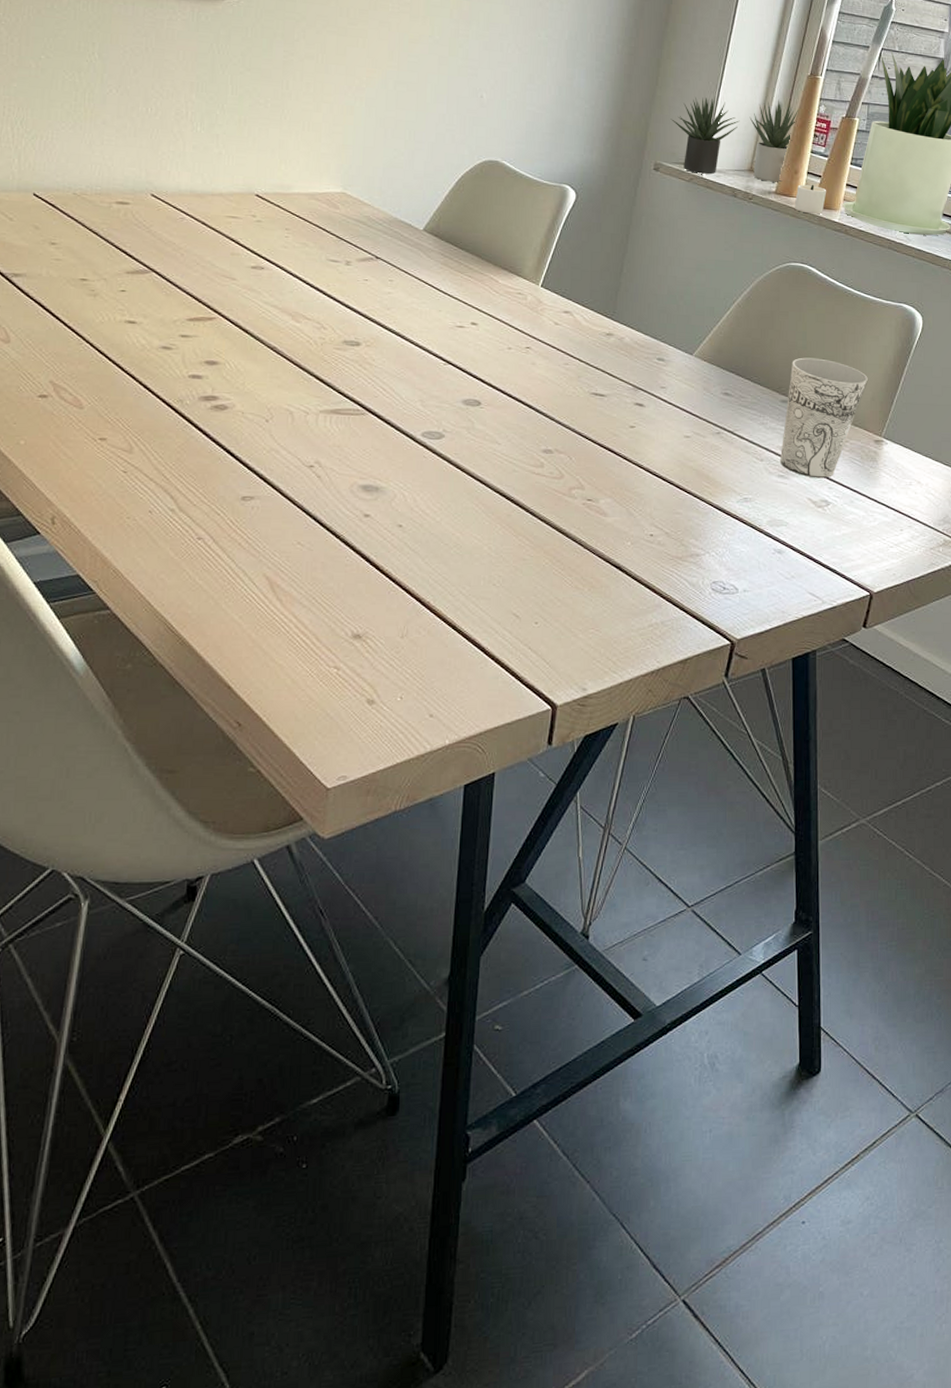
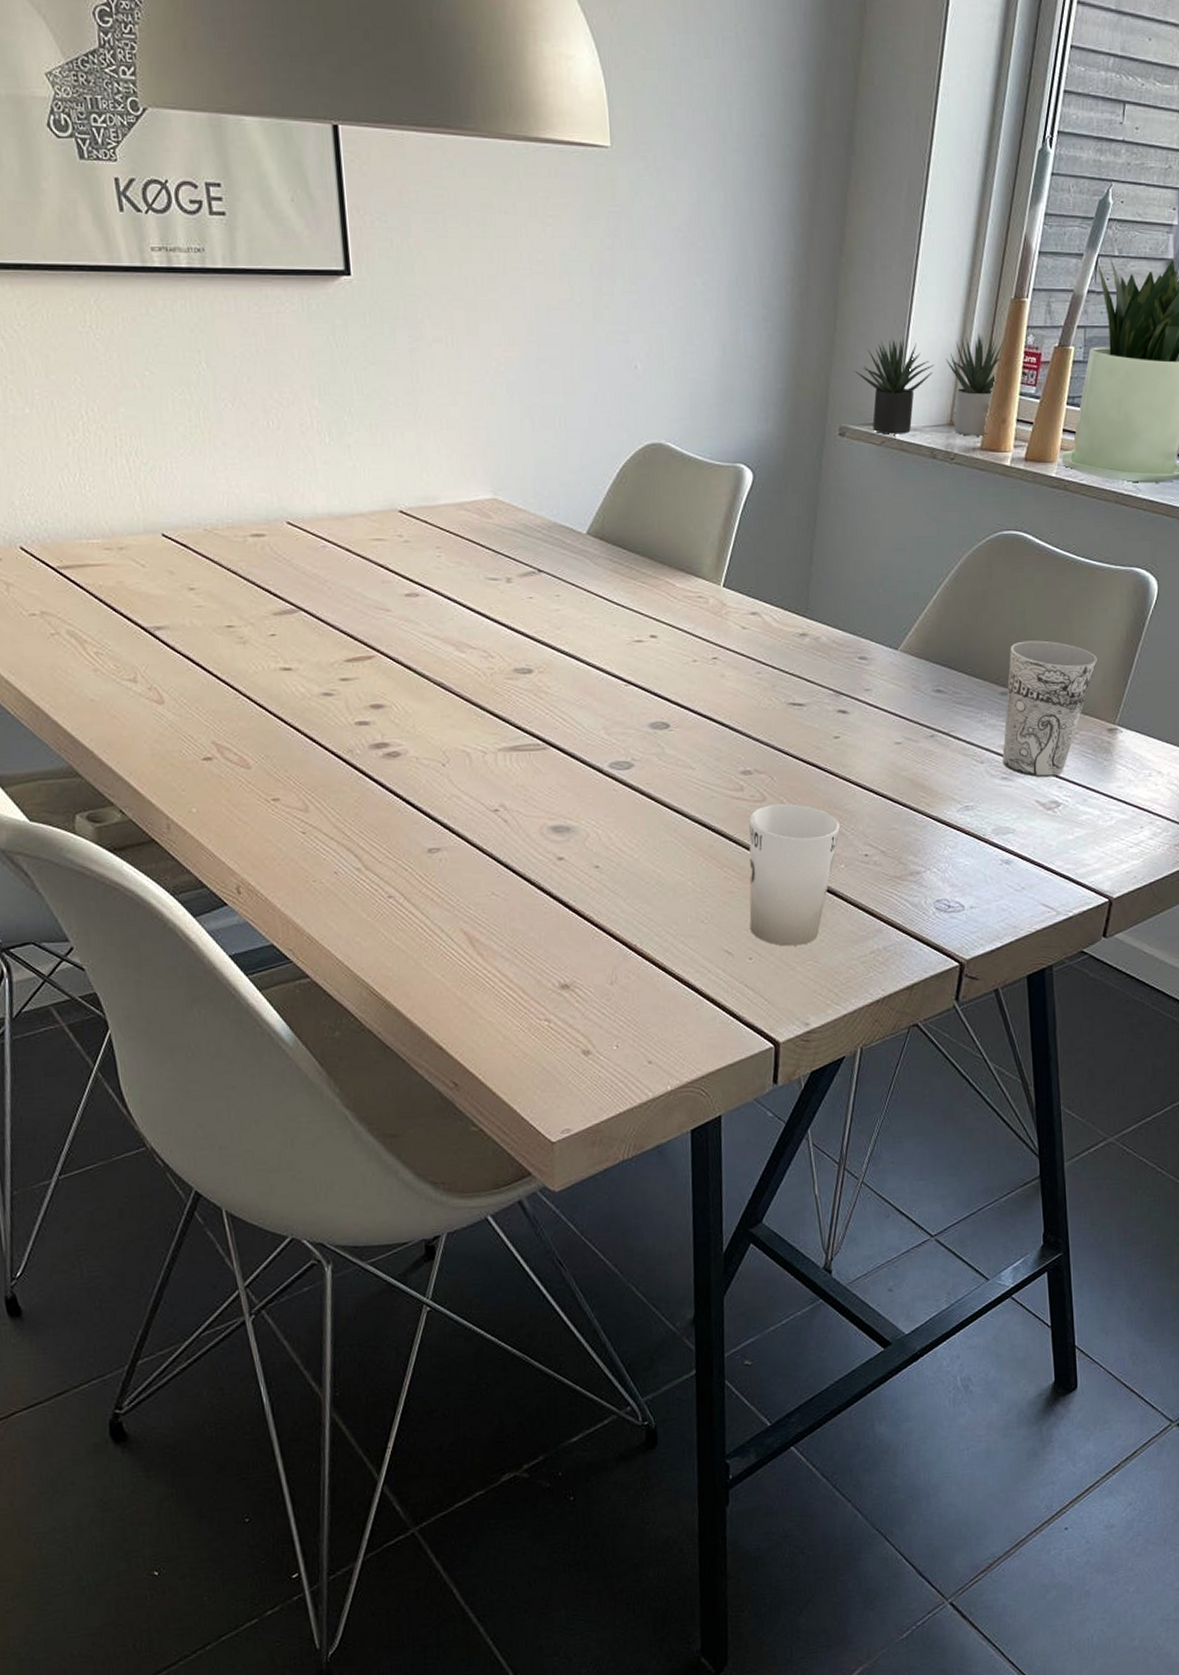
cup: none [538,481,630,614] -> present [749,803,841,946]
candle: present [794,184,827,215] -> none [1003,434,1041,470]

